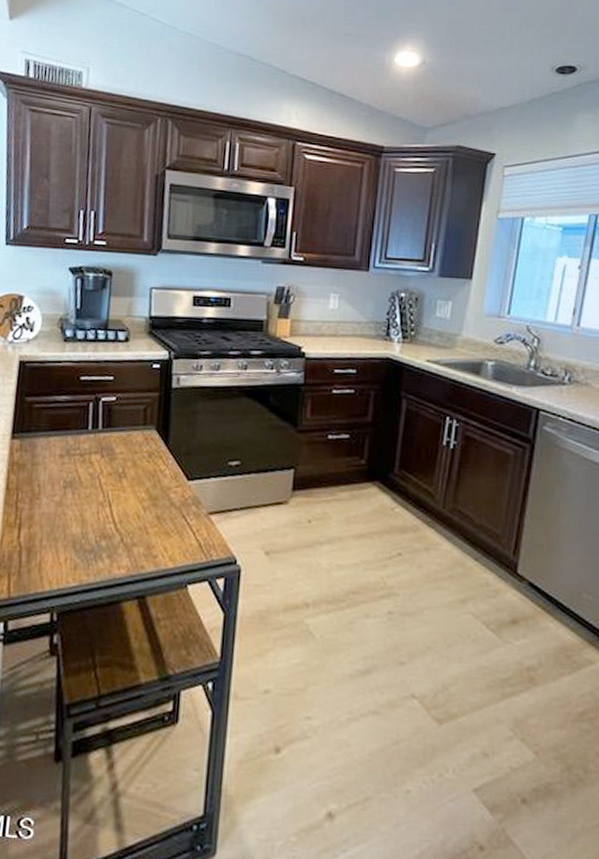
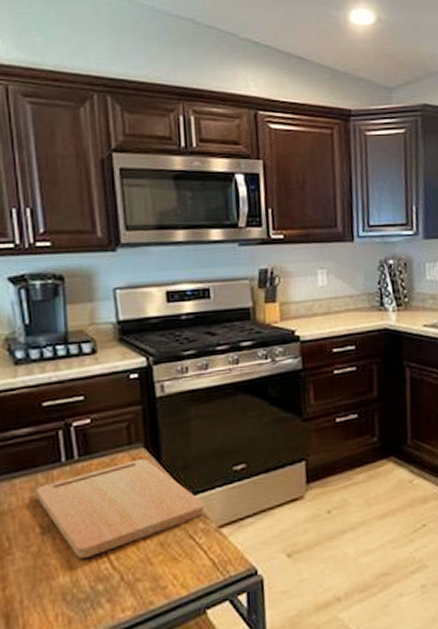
cutting board: none [64,439,200,516] -> present [35,459,206,559]

